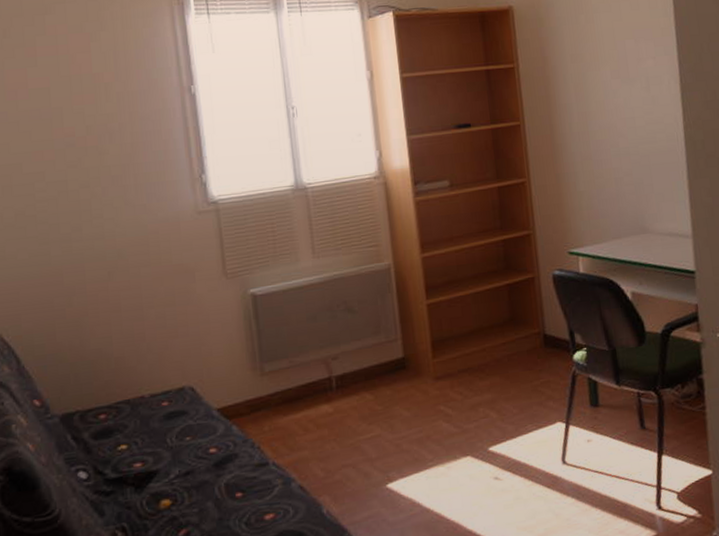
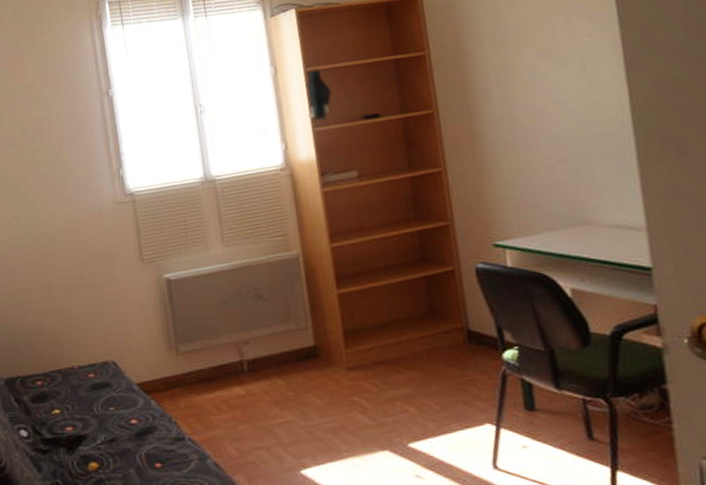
vase: none [401,74,426,129] -> present [305,68,332,121]

